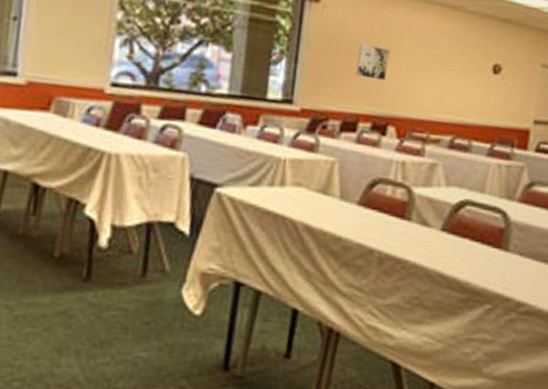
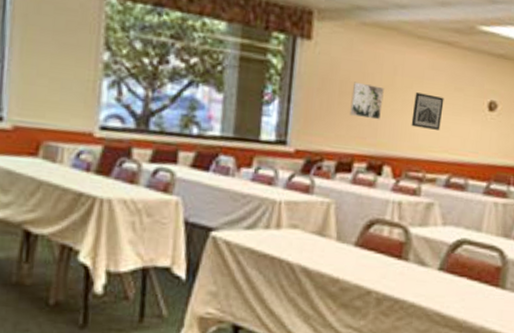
wall art: none [416,54,449,92] -> present [411,92,444,130]

